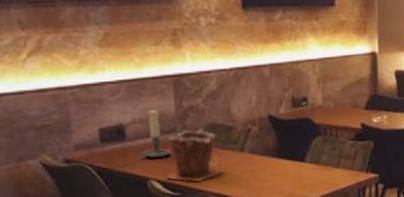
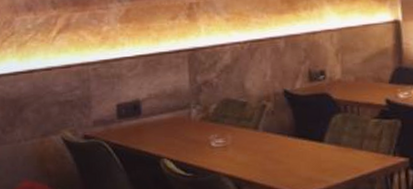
candle holder: present [140,109,172,159] -> none [154,84,185,136]
plant pot: present [166,130,224,182] -> none [178,106,237,163]

